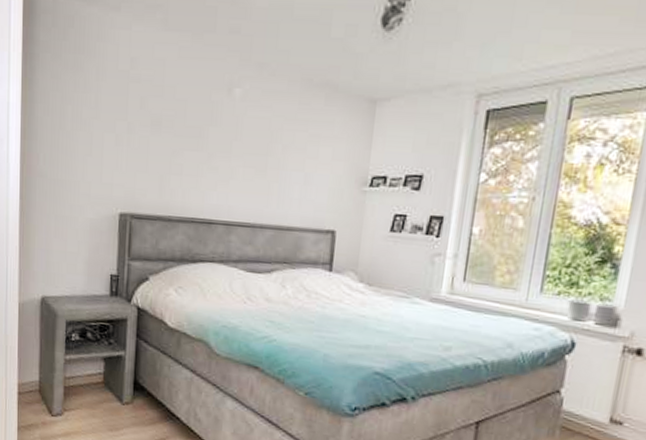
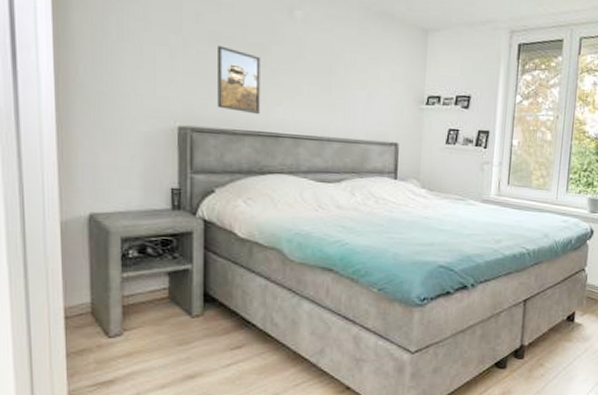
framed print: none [155,130,198,201] -> present [217,45,261,115]

